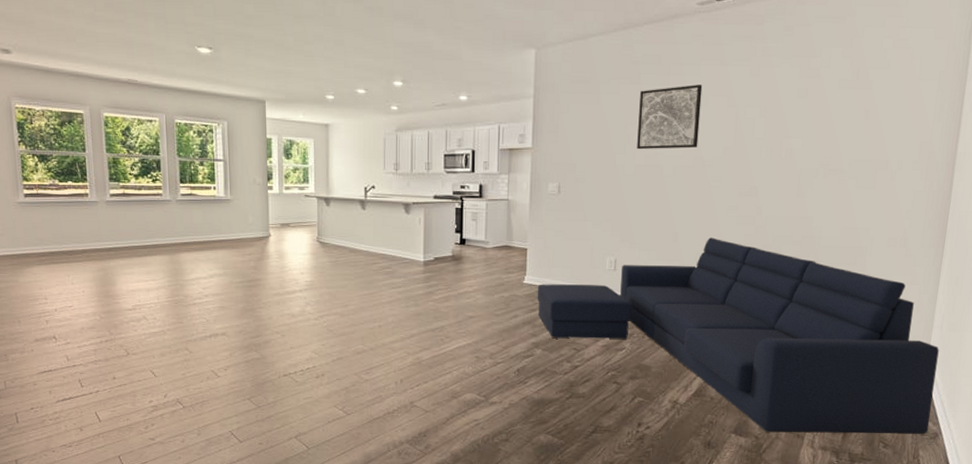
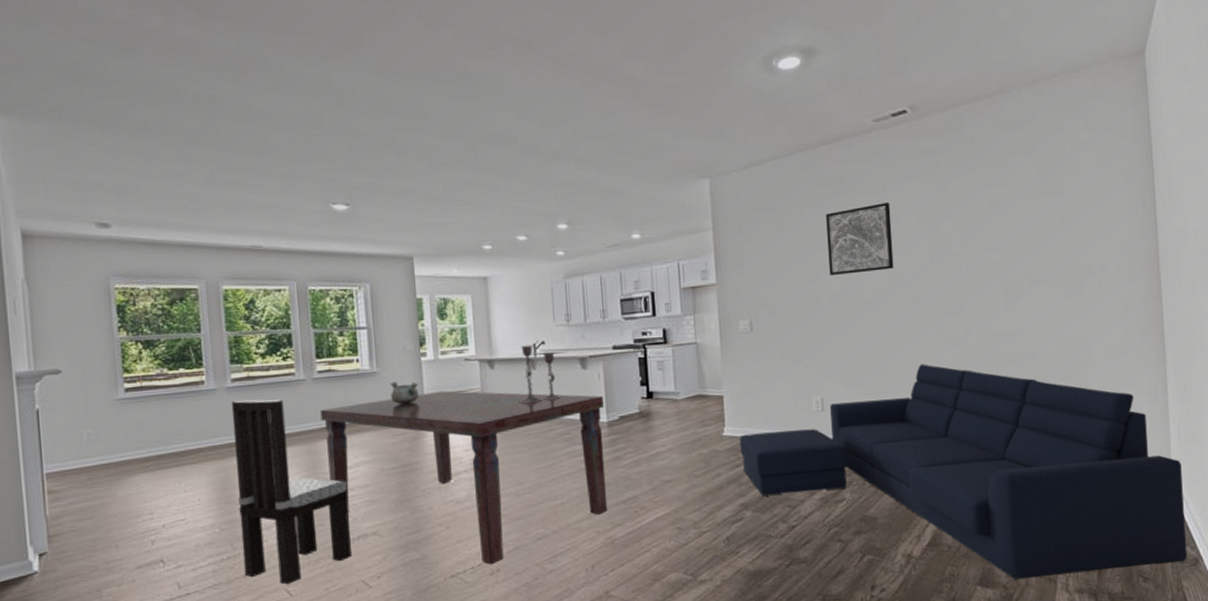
dining chair: none [110,212,204,367] -> present [231,399,351,585]
dining table: none [182,221,422,370] -> present [320,390,608,565]
decorative bowl: none [241,209,265,230] -> present [390,381,419,405]
candlestick: none [349,188,386,239] -> present [519,345,562,404]

